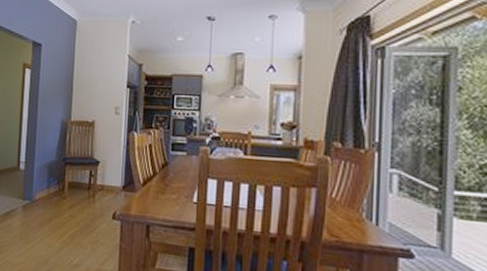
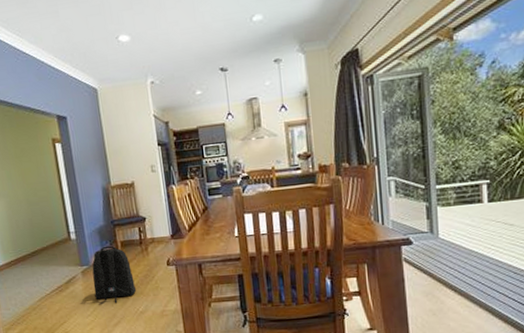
backpack: none [30,183,75,248] -> present [92,245,137,305]

